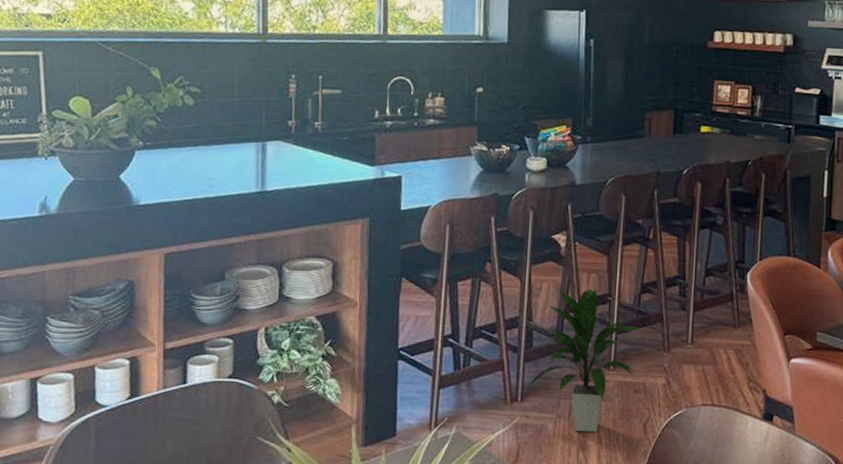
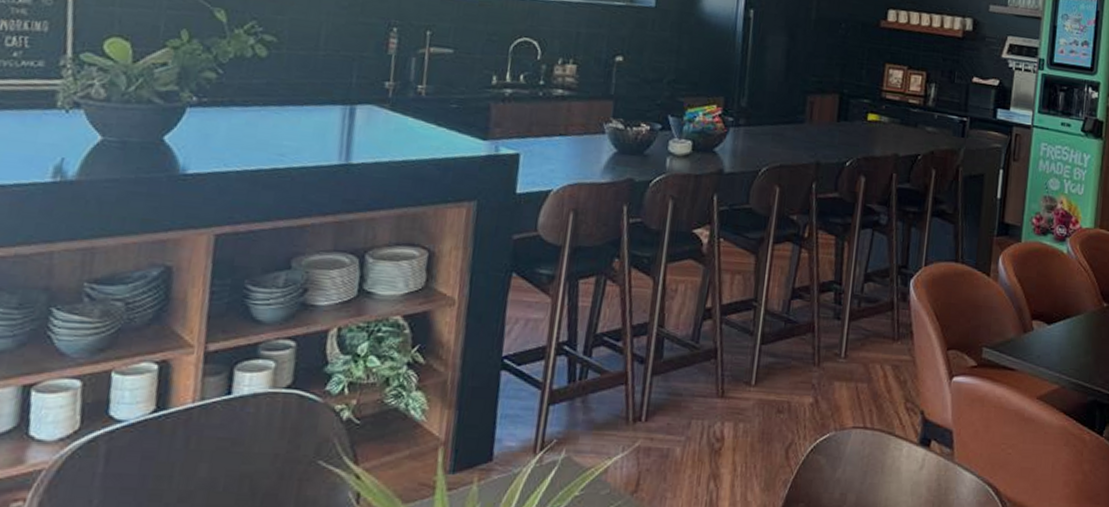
indoor plant: present [528,289,643,433] -> none [654,292,791,459]

